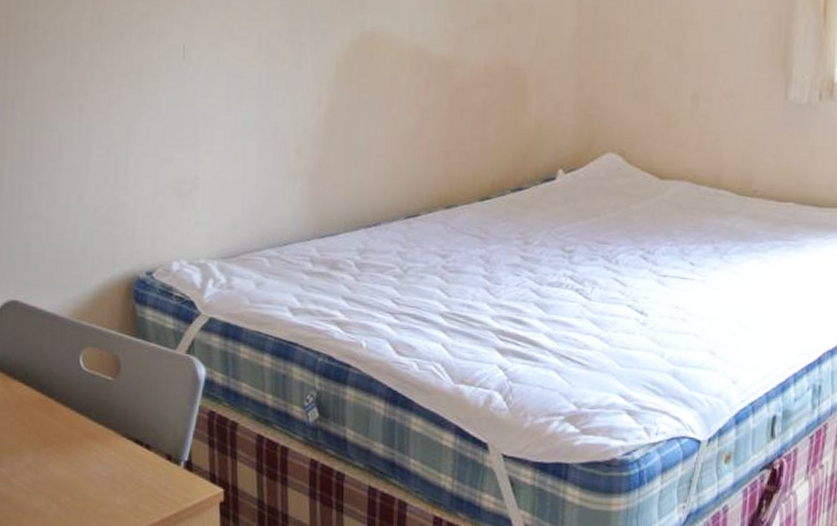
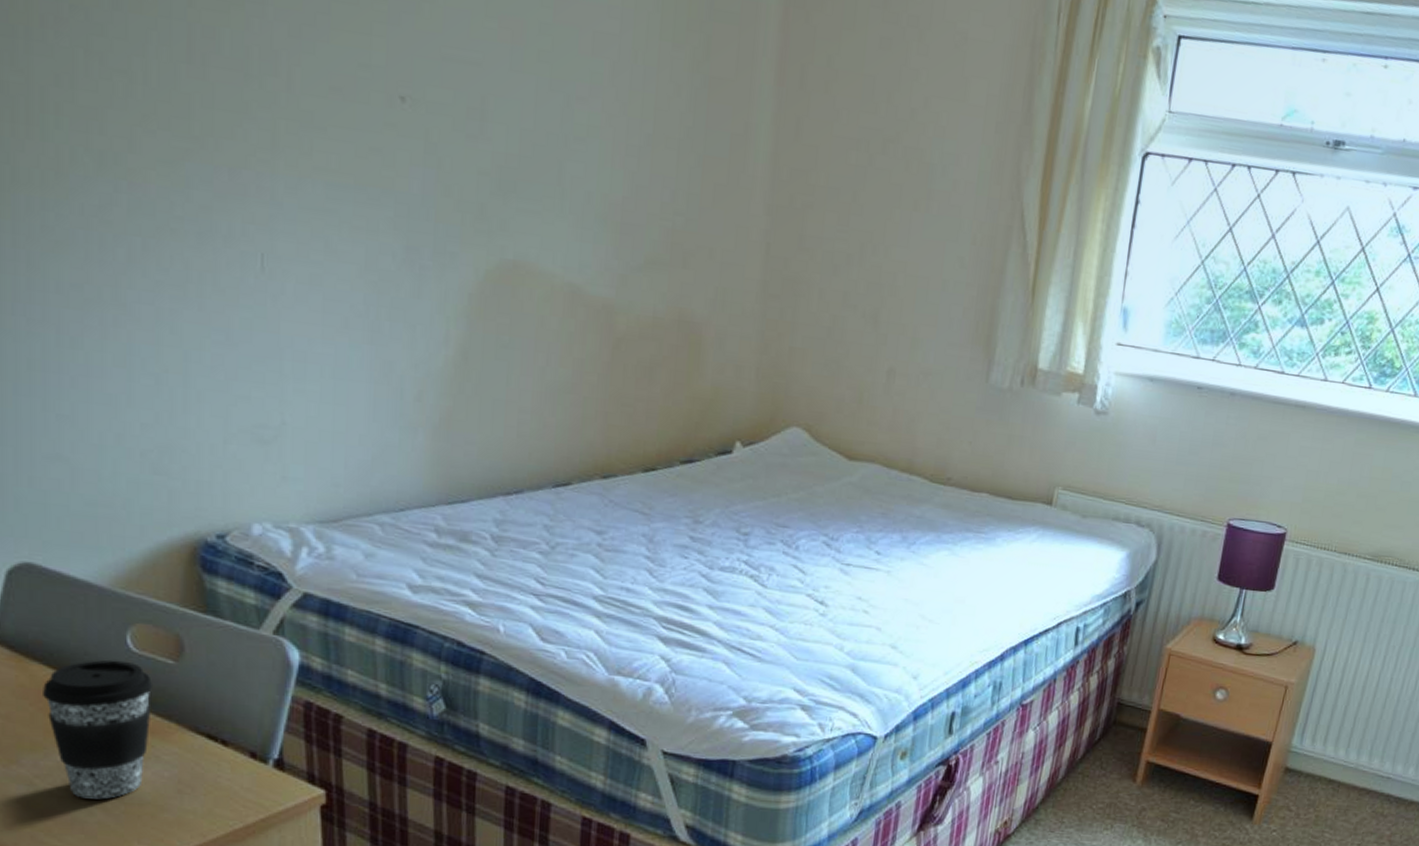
coffee cup: none [20,377,98,495] -> present [43,659,154,799]

